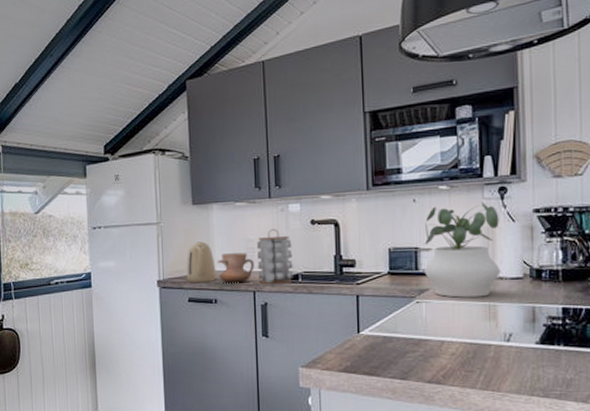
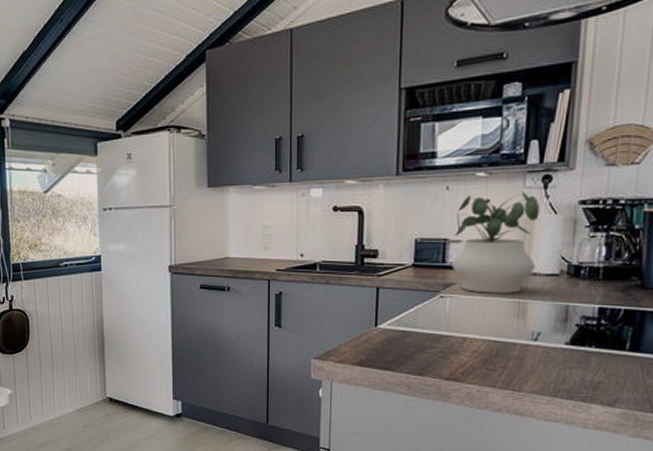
kettle: present [186,241,216,284] -> none [199,226,230,270]
ceramic jug: present [217,253,254,284] -> none [231,239,270,271]
spice rack: present [256,228,293,285] -> none [273,214,312,274]

